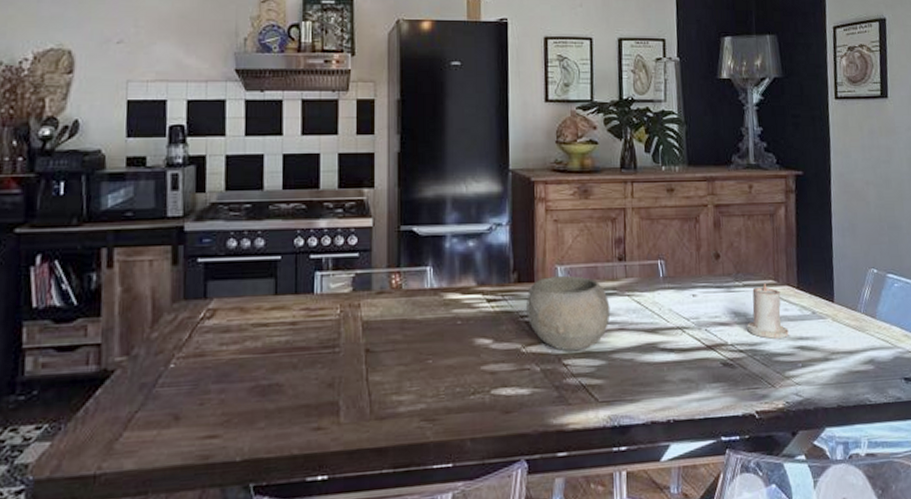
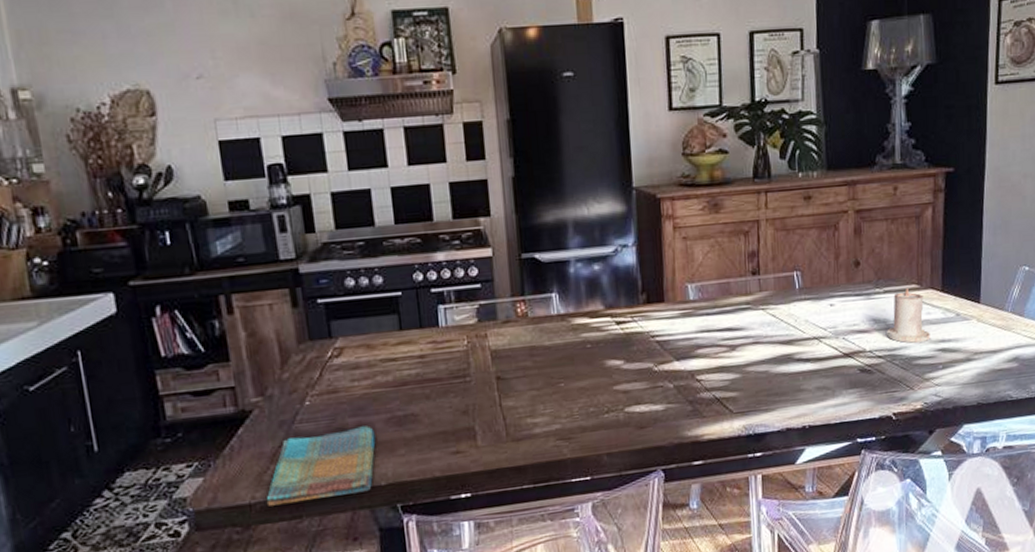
dish towel: none [112,394,236,479] -> present [266,425,376,506]
bowl: present [526,275,610,352] -> none [657,293,744,367]

